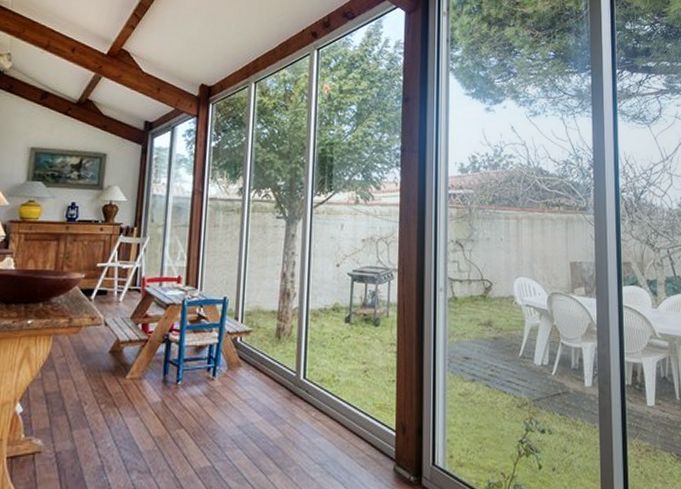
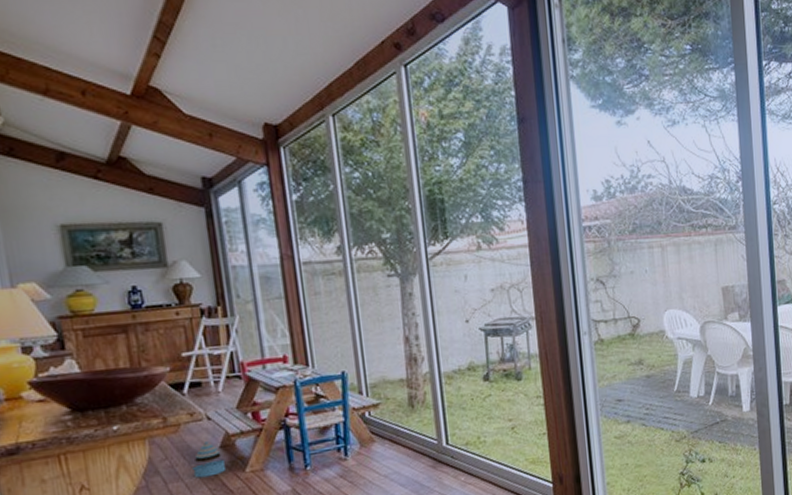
stacking toy: none [82,345,112,378] -> present [192,441,227,479]

